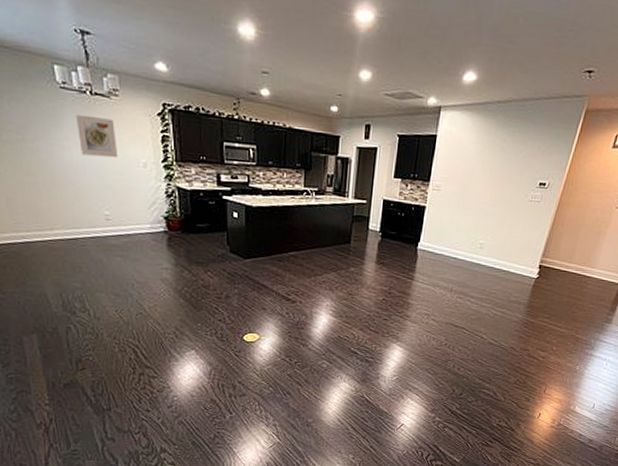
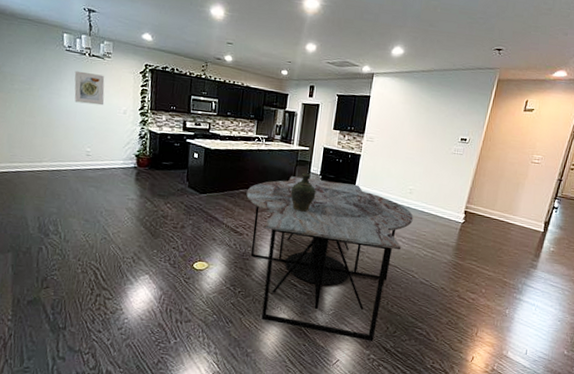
dining table: none [297,234,483,405] -> present [246,176,413,342]
ceramic jug: none [347,230,376,274] -> present [290,172,316,212]

